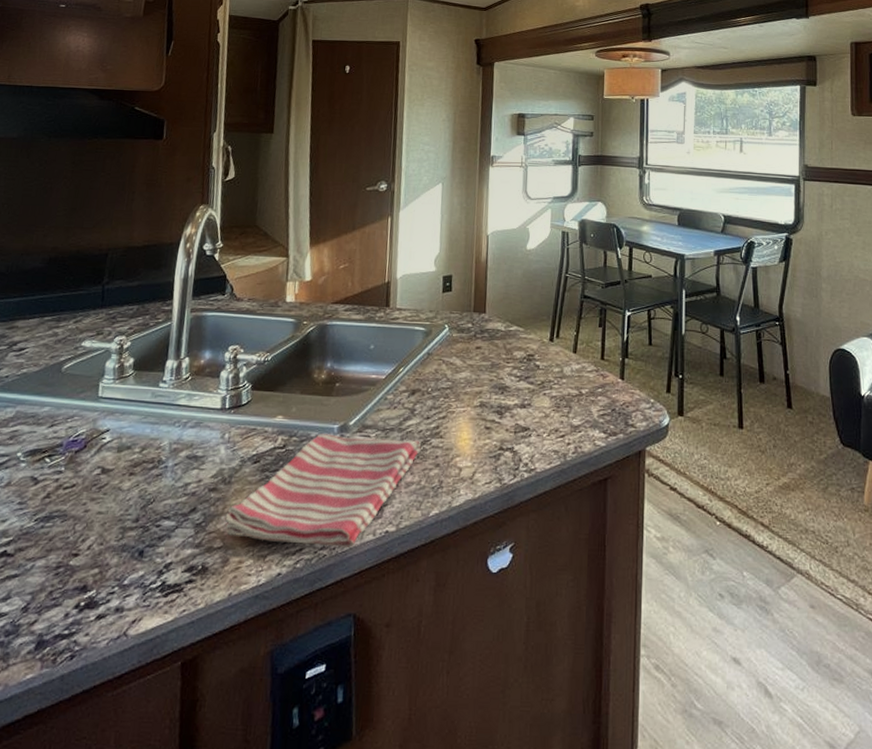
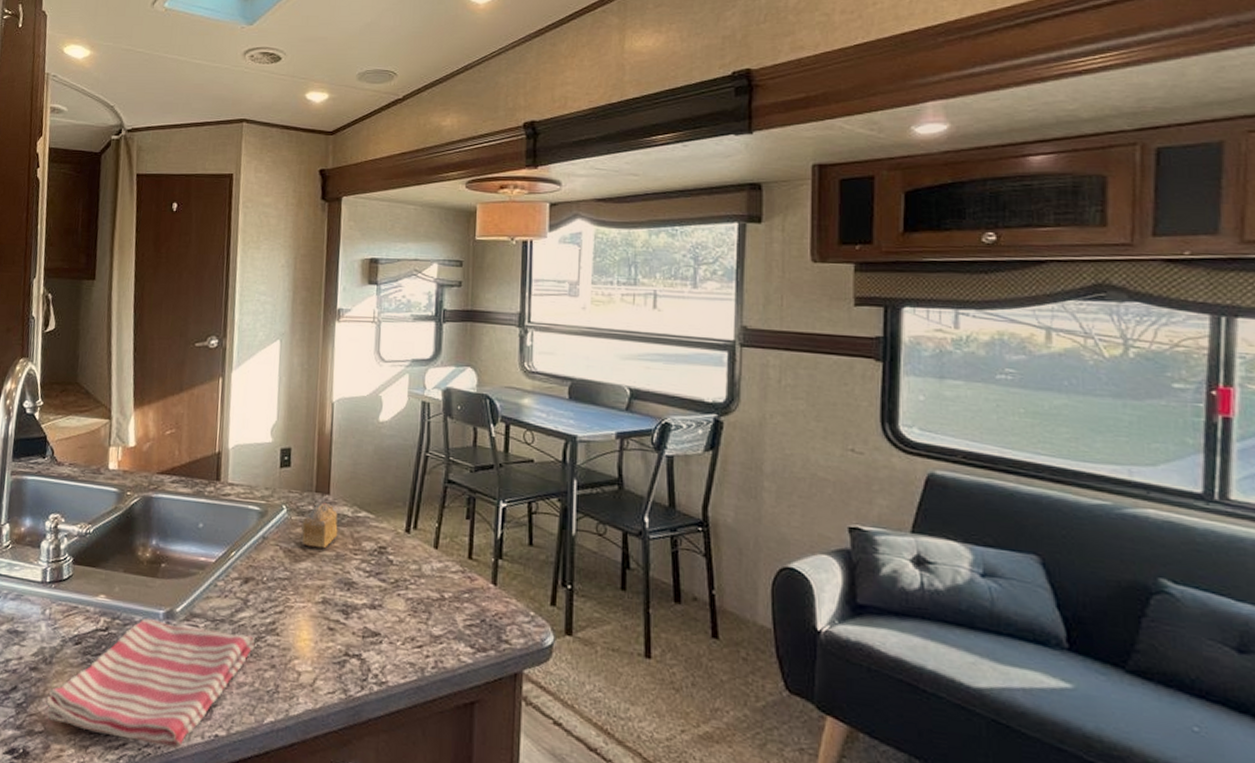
cake slice: none [461,320,493,360] -> present [301,502,338,549]

